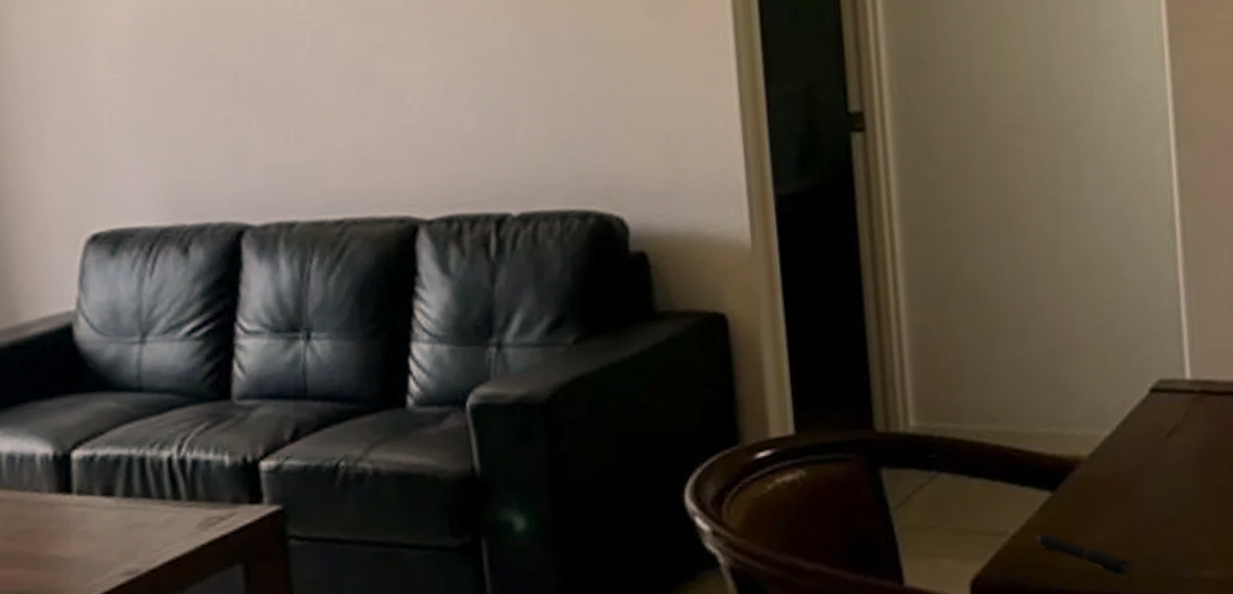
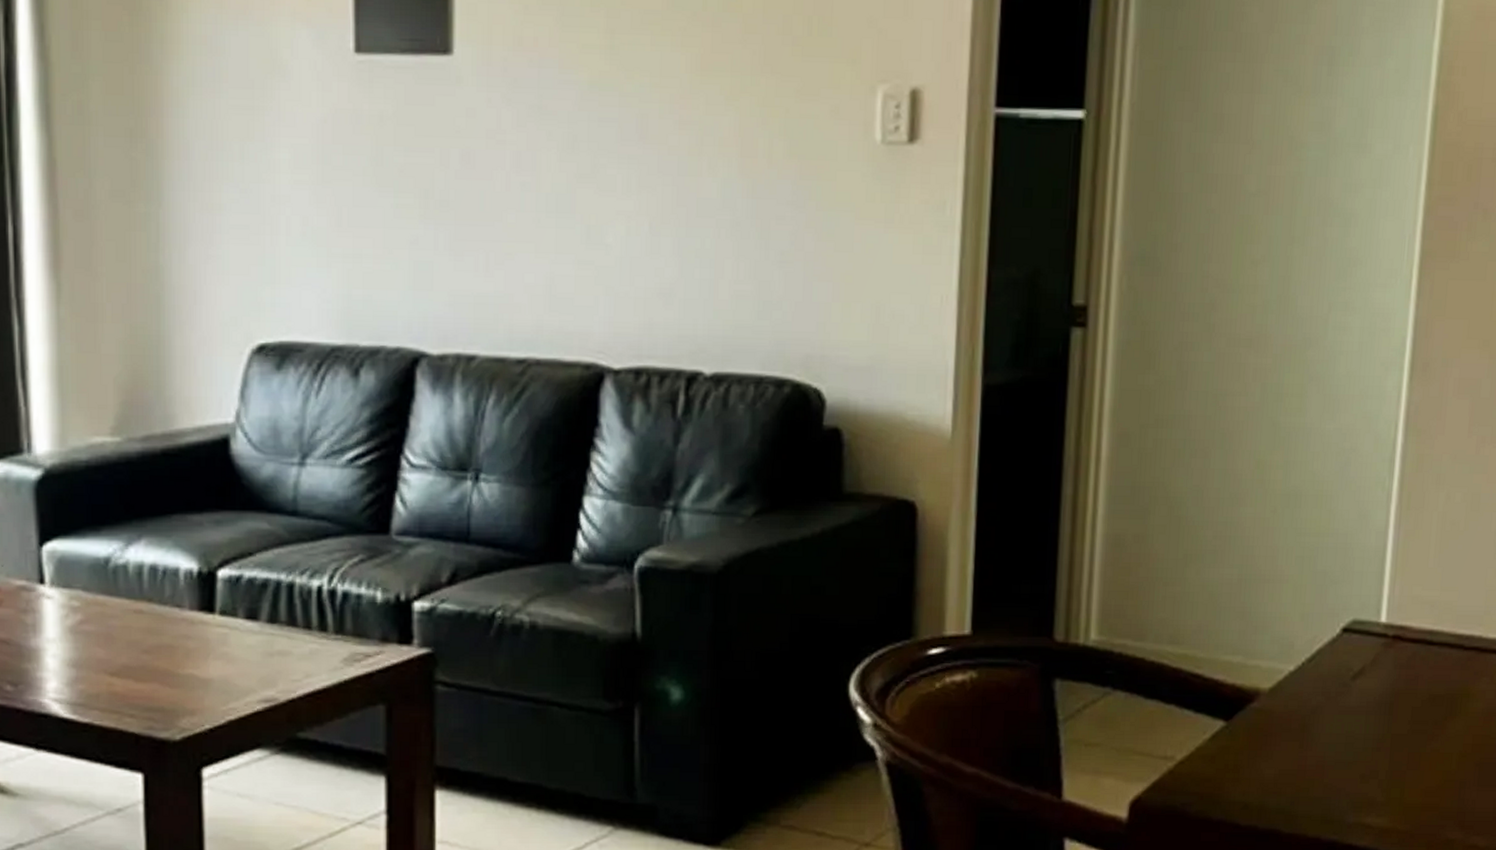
pen: present [1035,533,1132,578] -> none [1202,763,1296,815]

